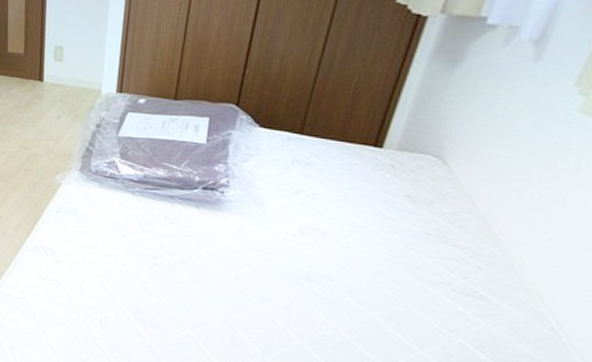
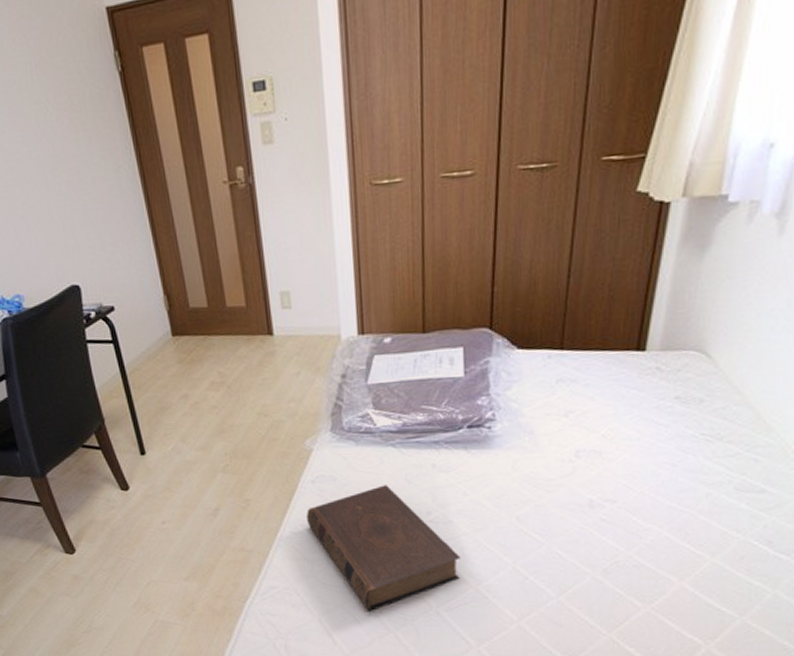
book: none [47,225,178,334] -> present [306,485,461,612]

